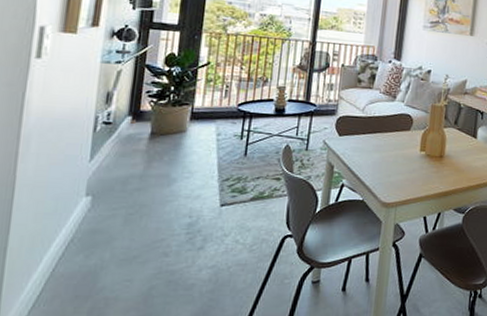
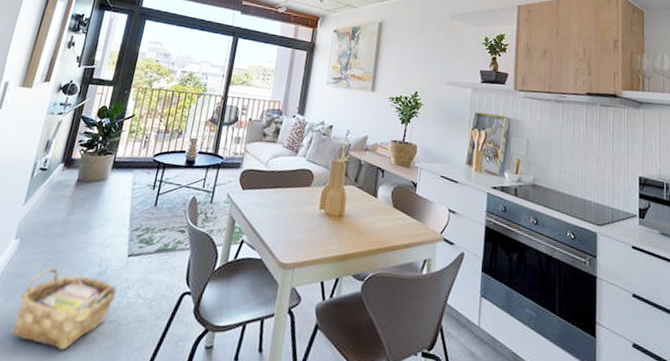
woven basket: none [98,221,213,297] -> present [11,267,117,350]

